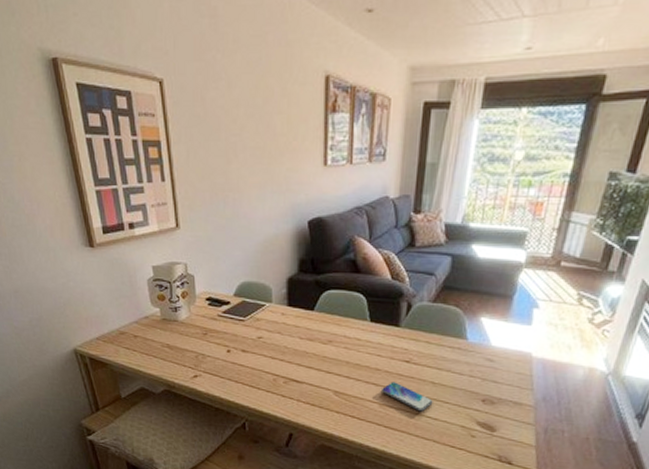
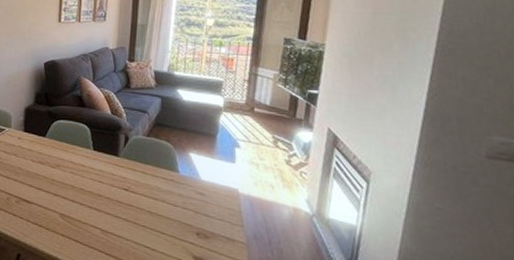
smartphone: present [382,382,433,412] -> none [103,208,151,241]

